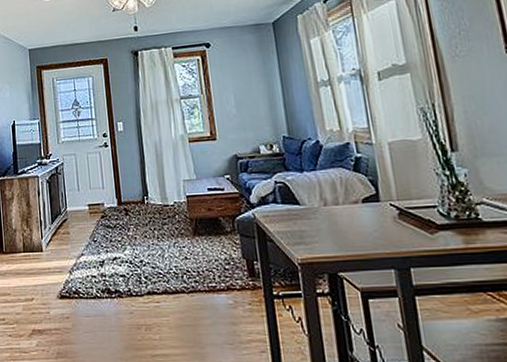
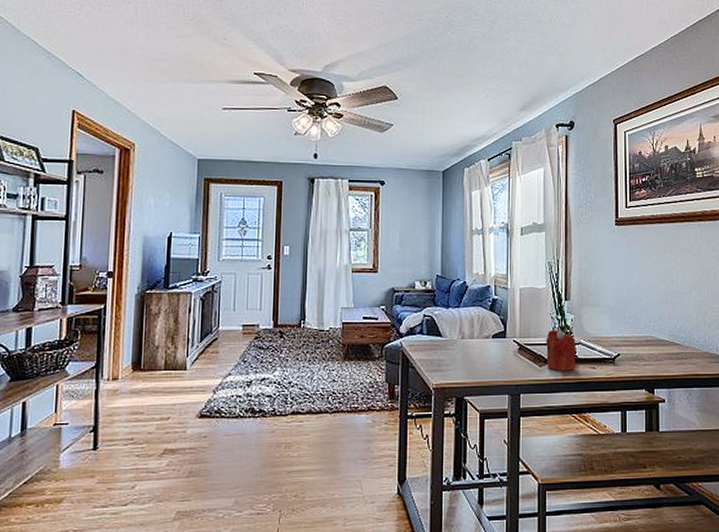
candle: none [433,187,483,239] -> present [546,329,576,371]

